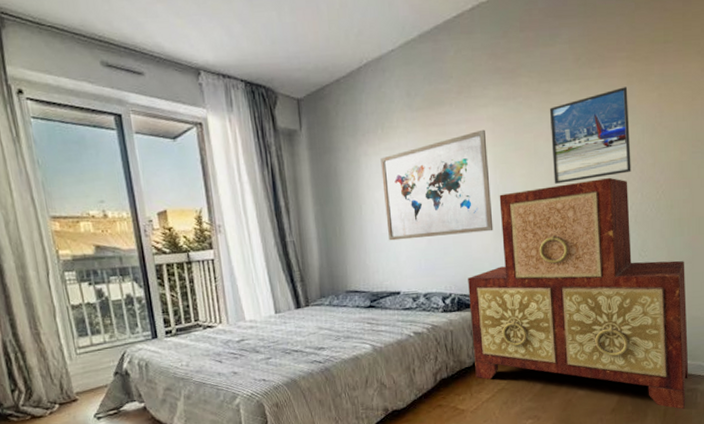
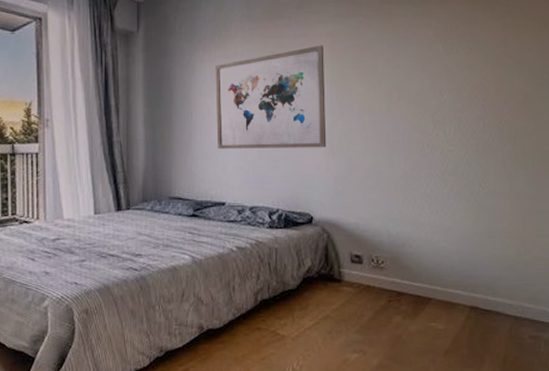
cabinet: present [468,177,689,409] -> none [297,102,532,358]
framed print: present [549,87,631,184] -> none [390,13,473,105]

